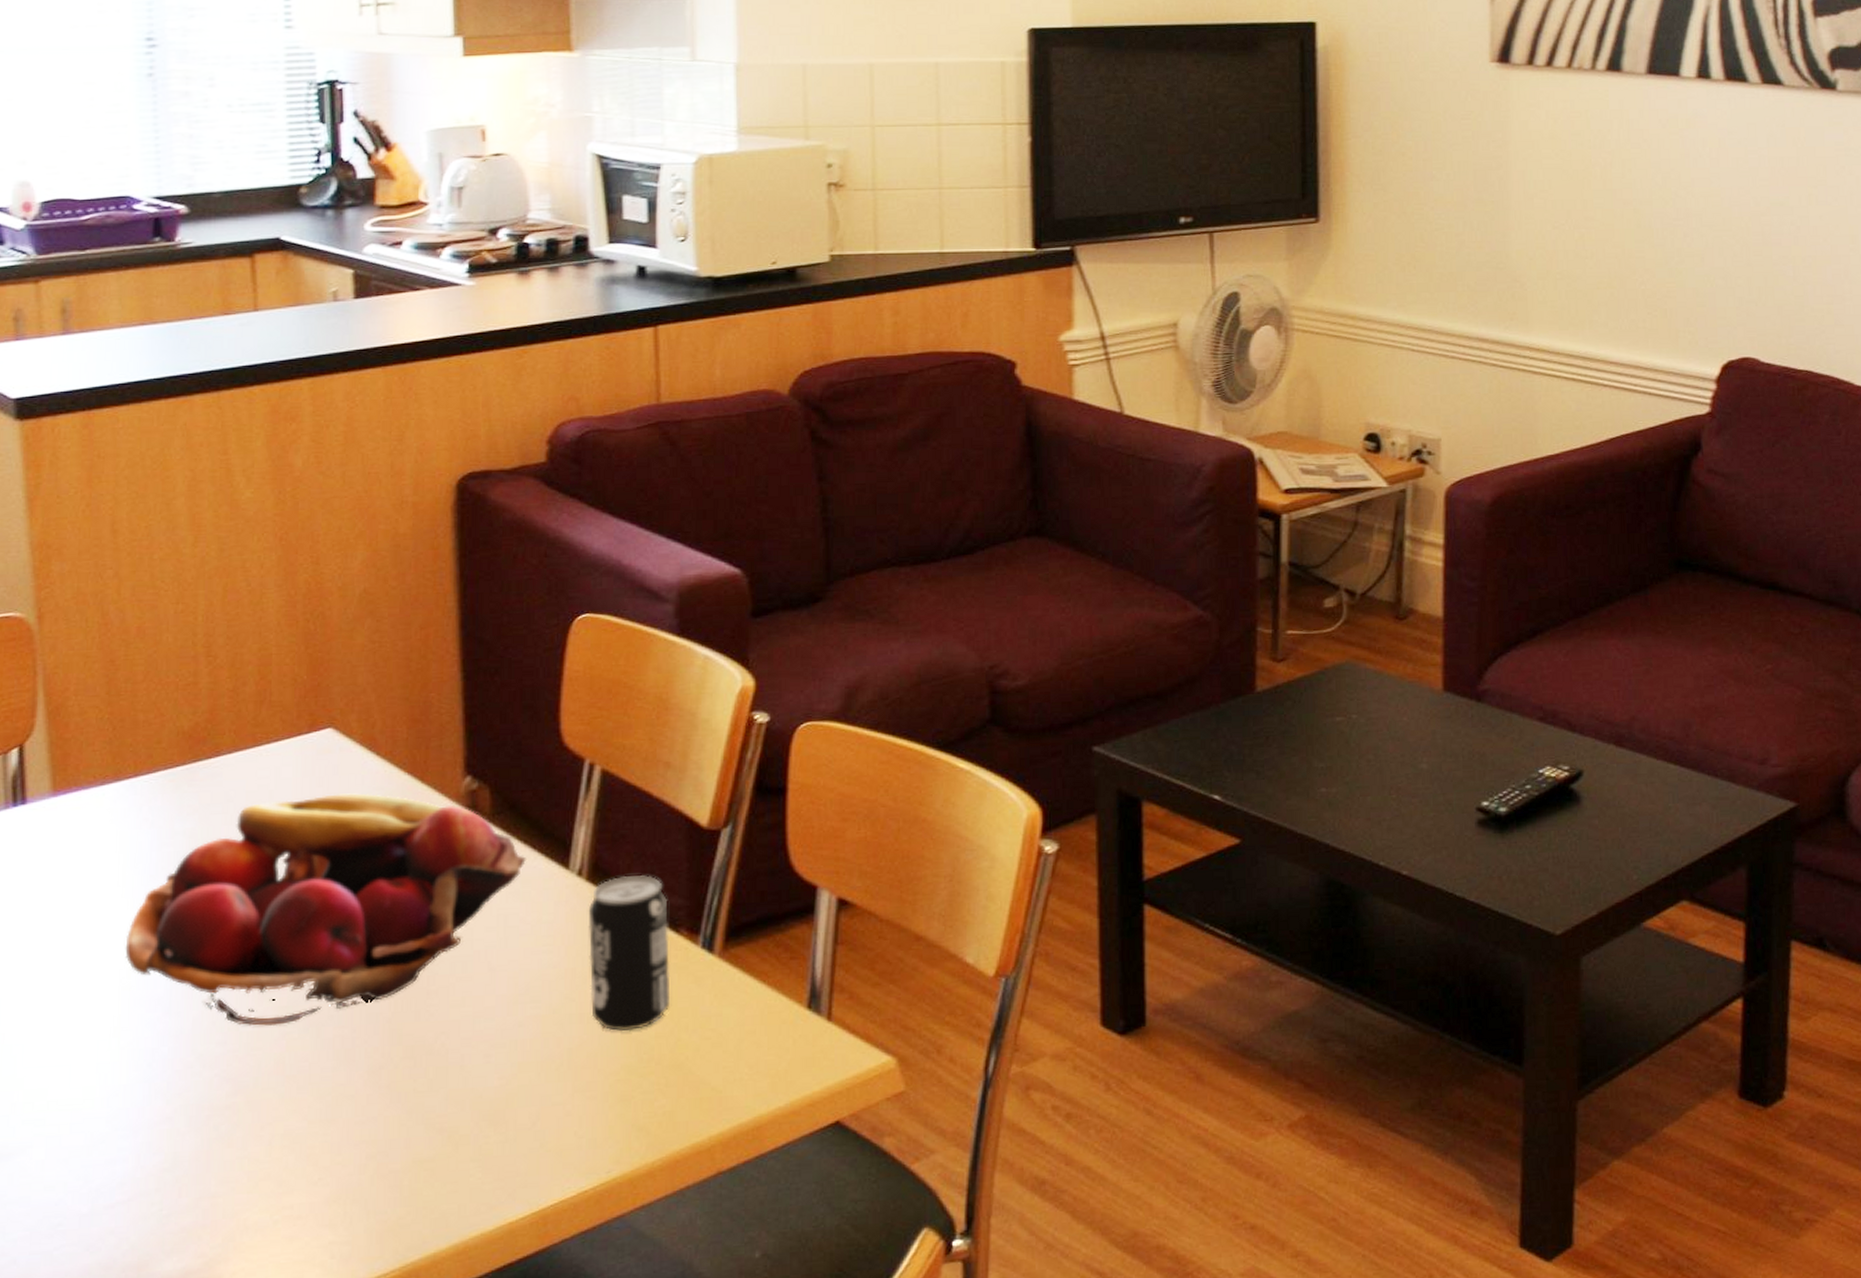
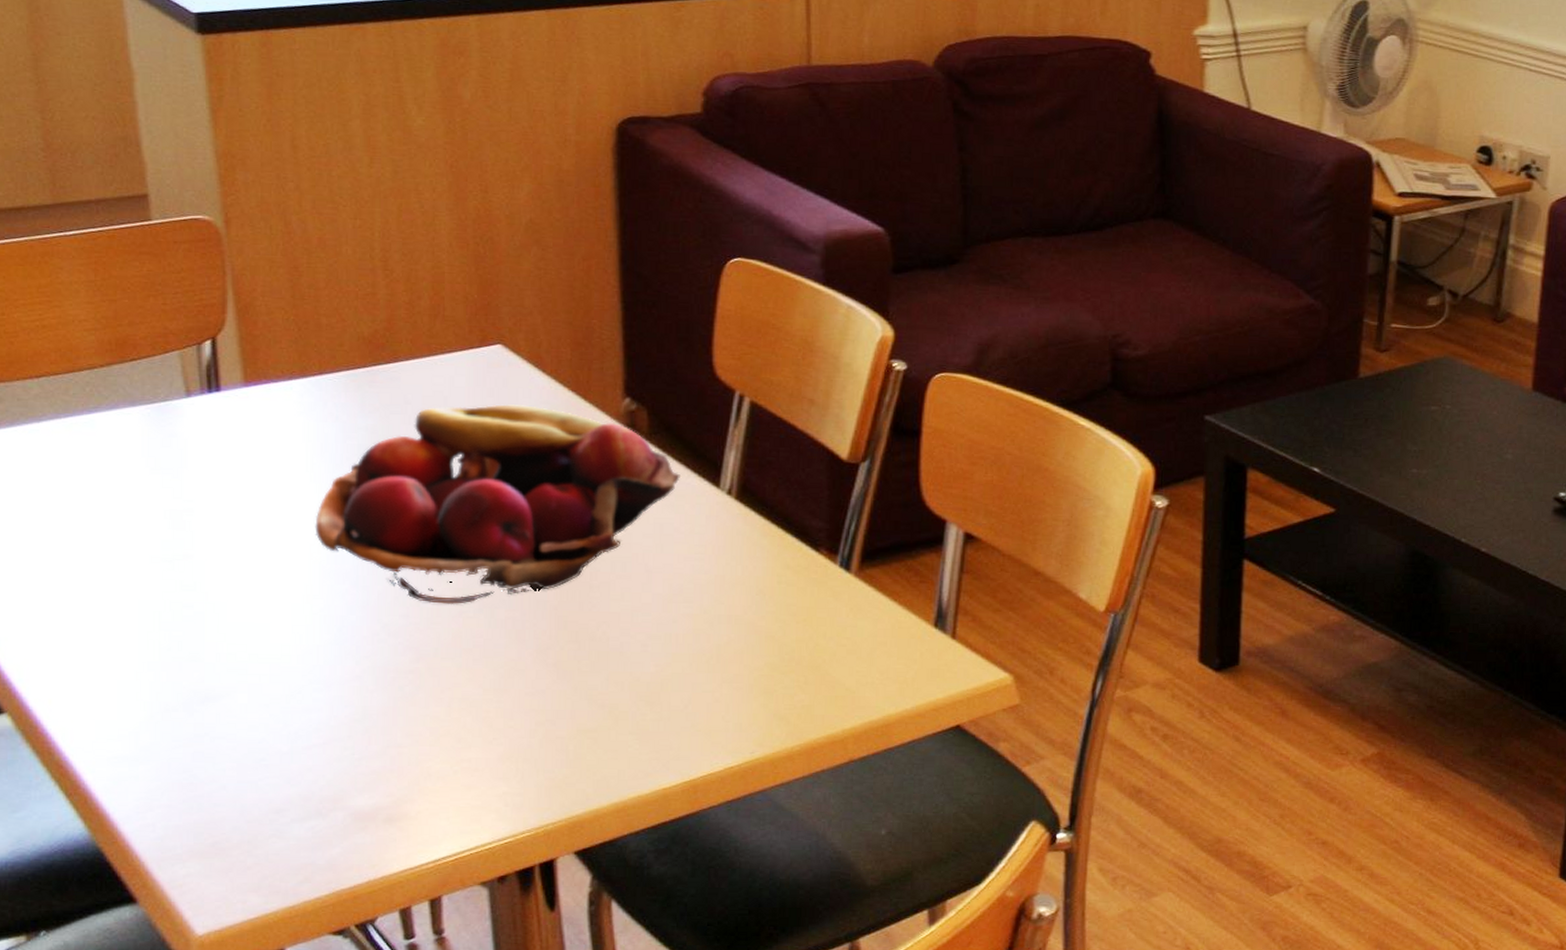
beverage can: present [588,875,671,1032] -> none [736,498,811,634]

